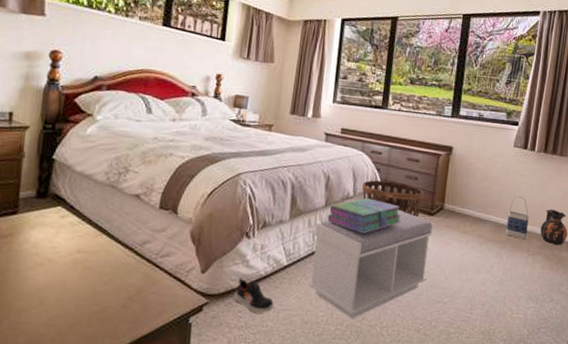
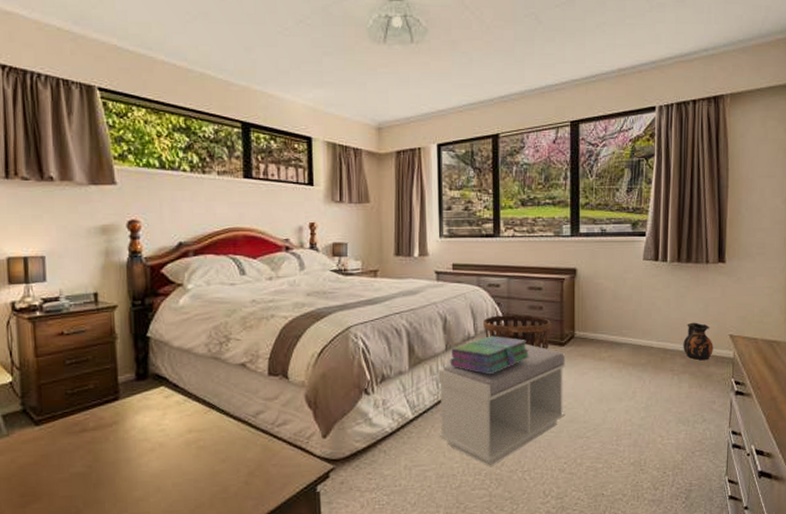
shoe: present [234,278,274,314] -> none [361,438,405,473]
bag: present [505,195,529,240] -> none [645,312,669,360]

